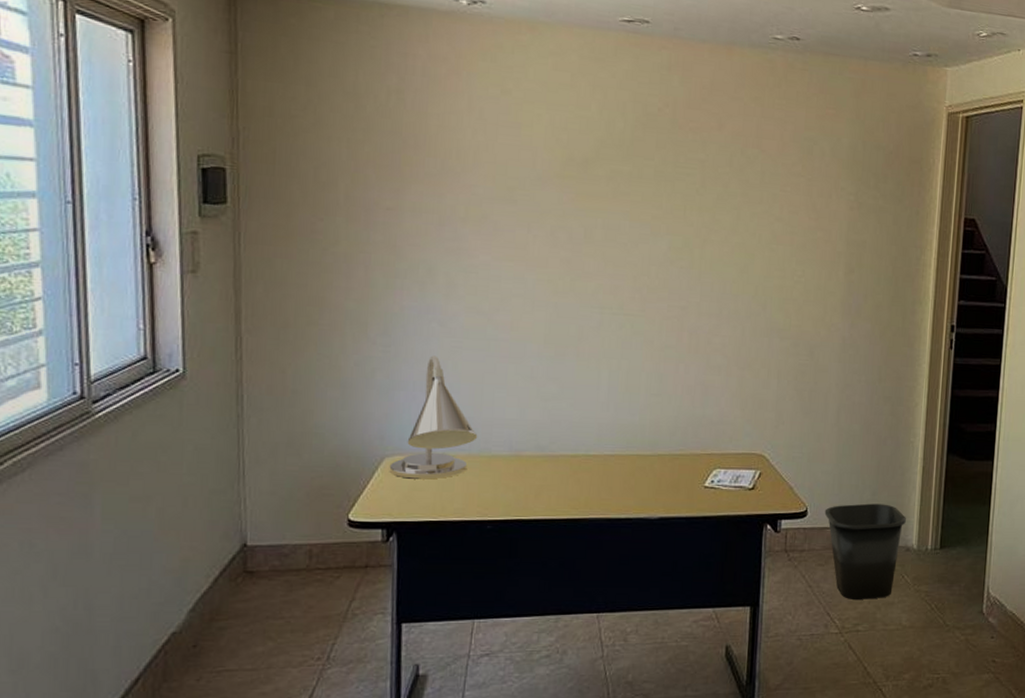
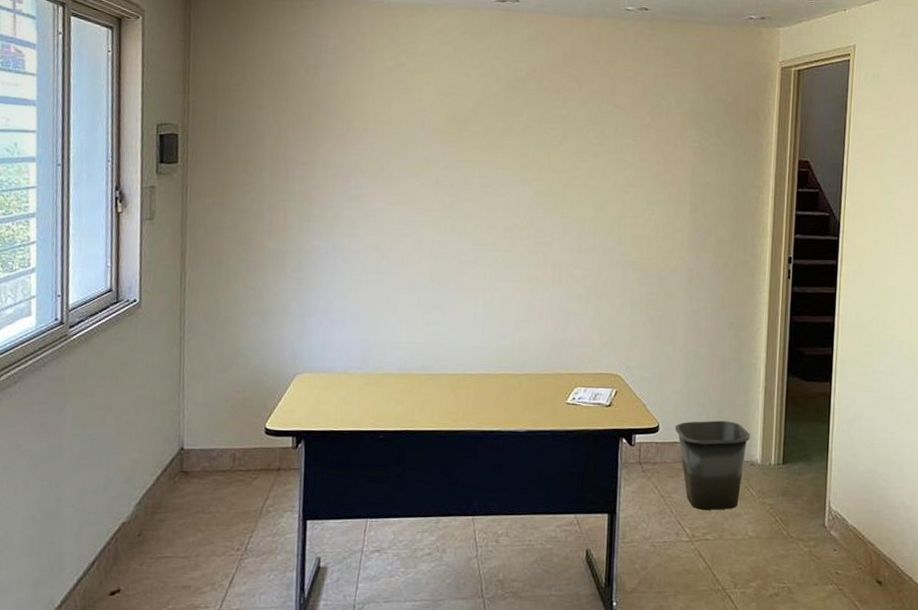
table lamp: present [389,355,478,480] -> none [299,287,373,394]

